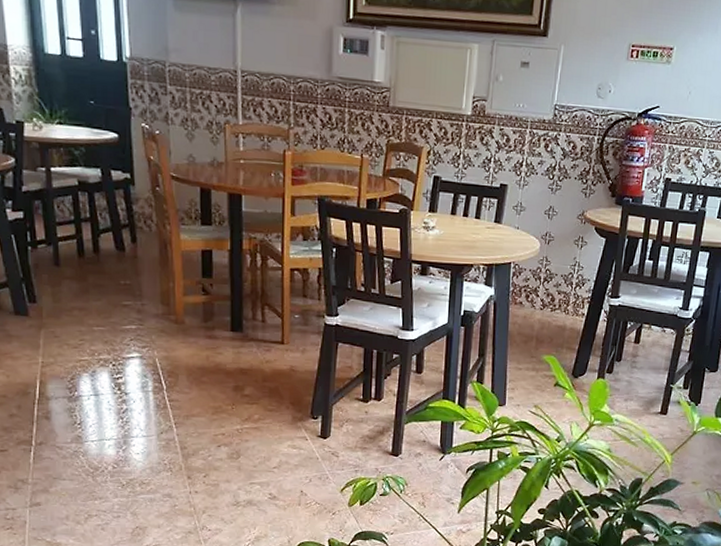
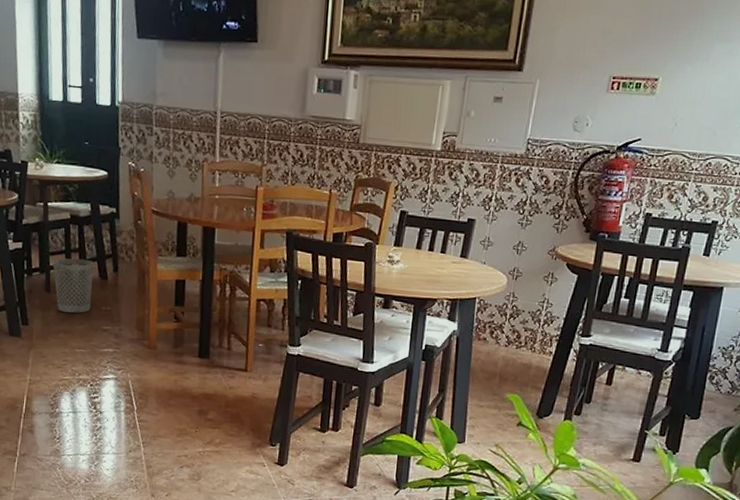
wastebasket: none [61,228,109,288] -> present [53,258,94,313]

